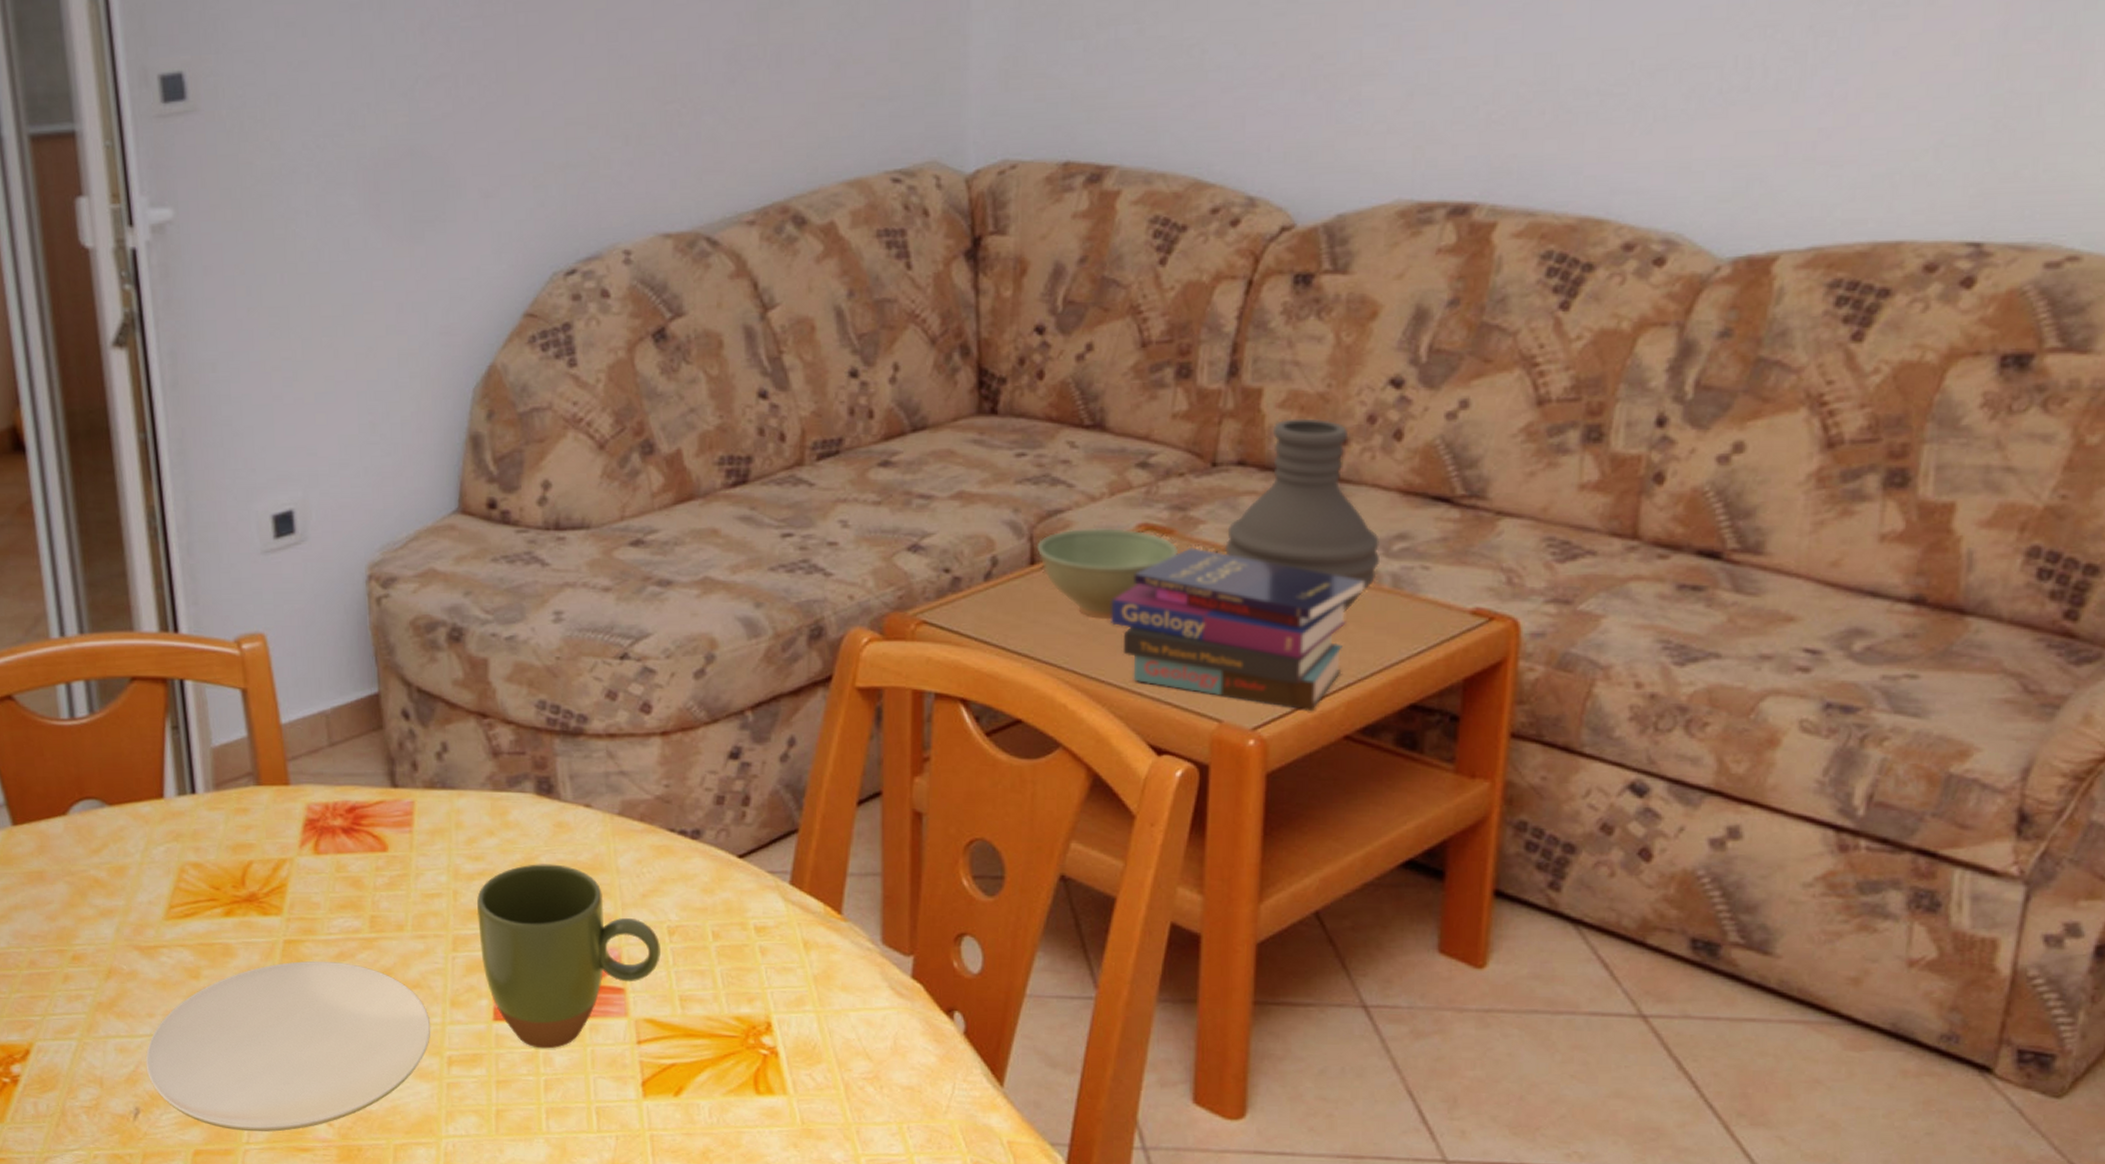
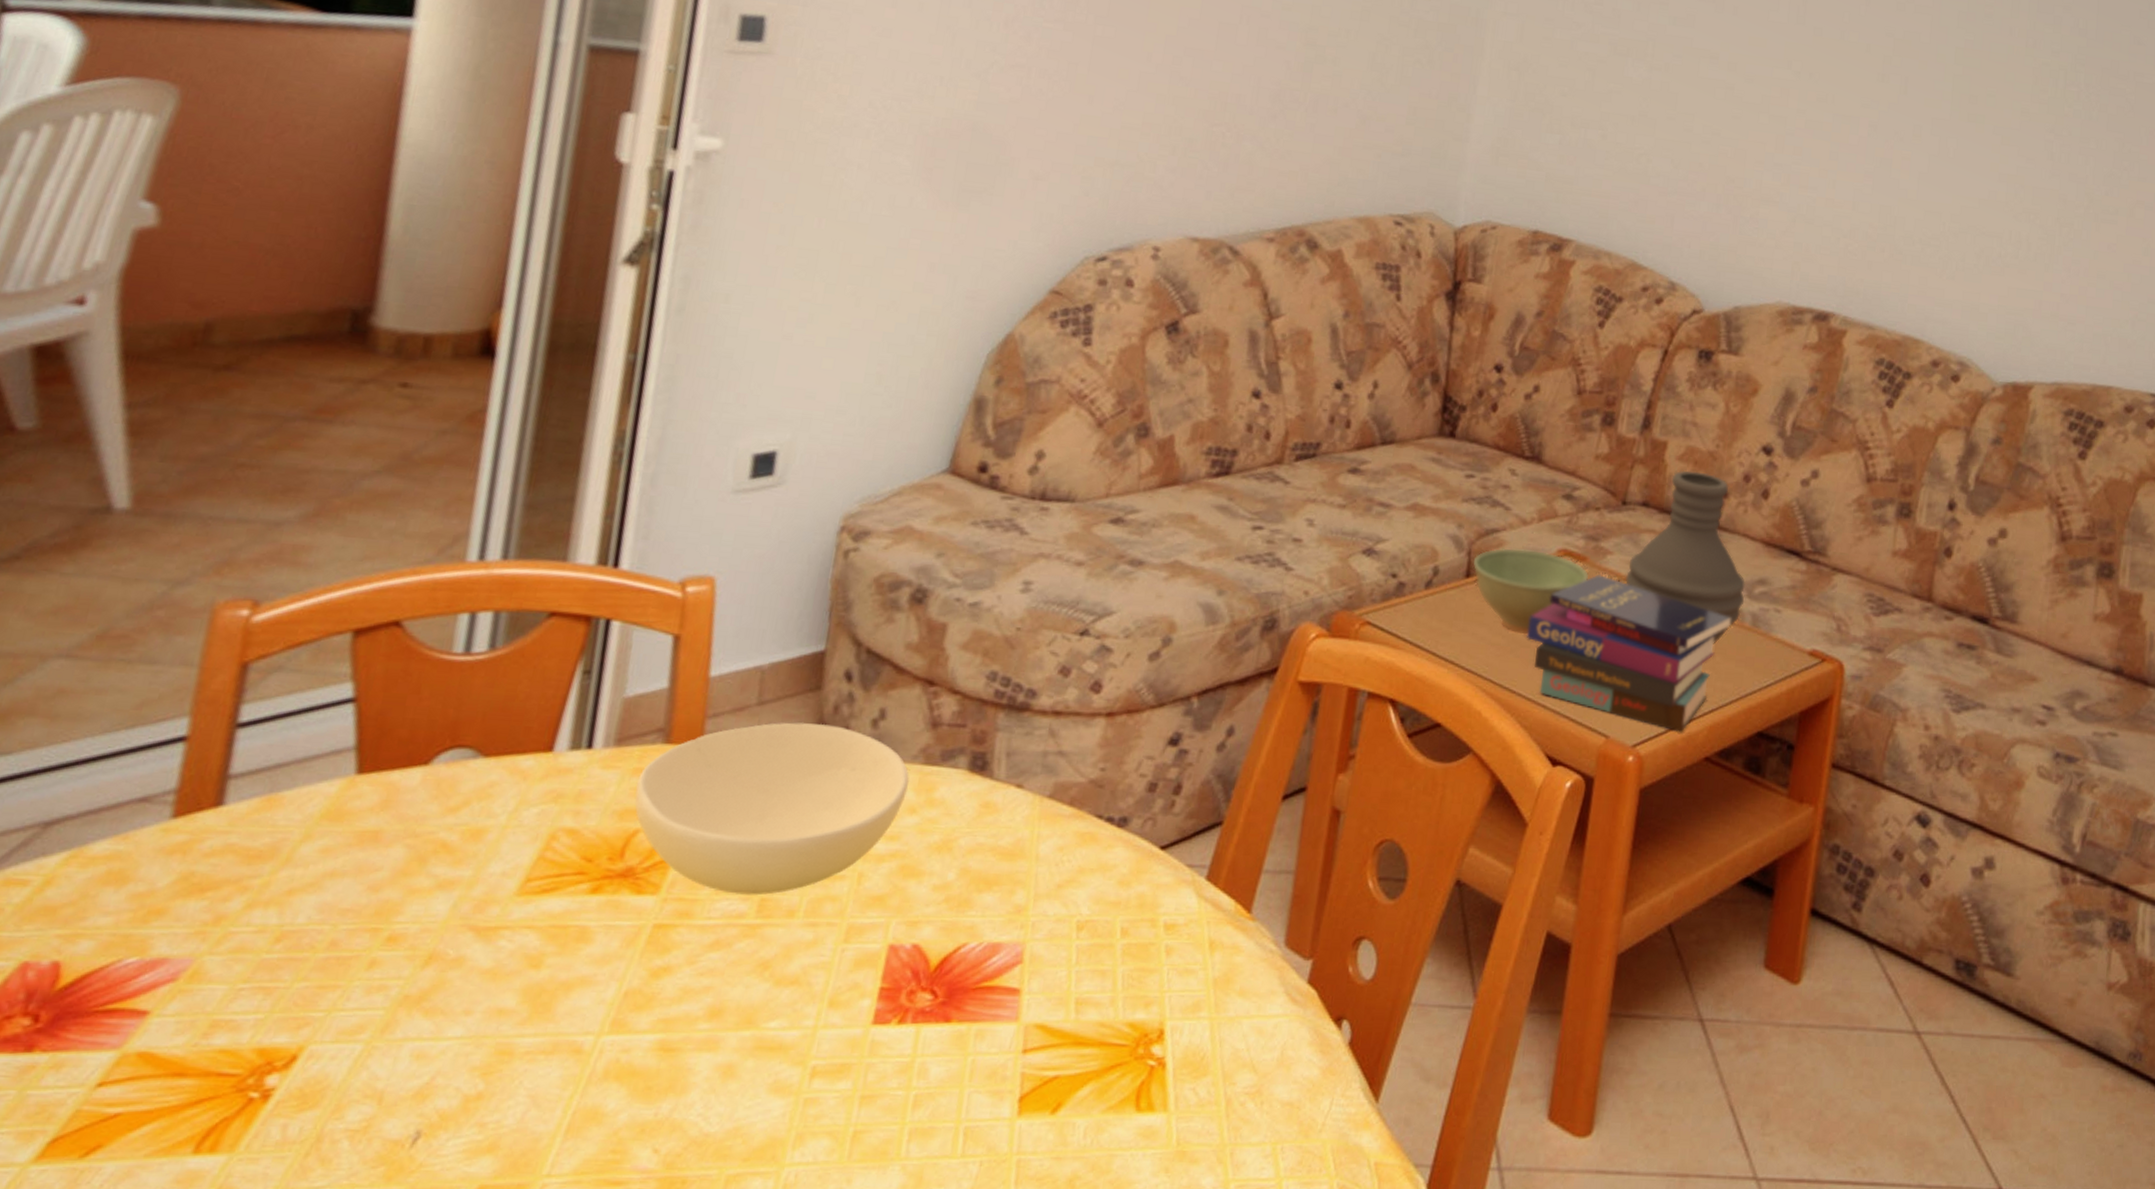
plate: present [145,961,431,1132] -> none [443,950,801,1161]
bowl: none [241,759,483,913] -> present [634,722,910,896]
mug: present [477,864,660,1049] -> none [873,847,1067,1058]

